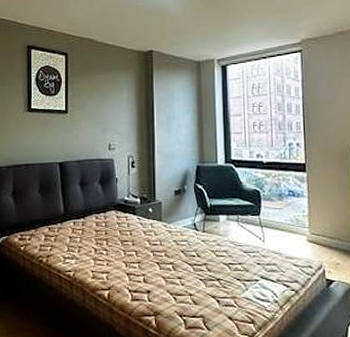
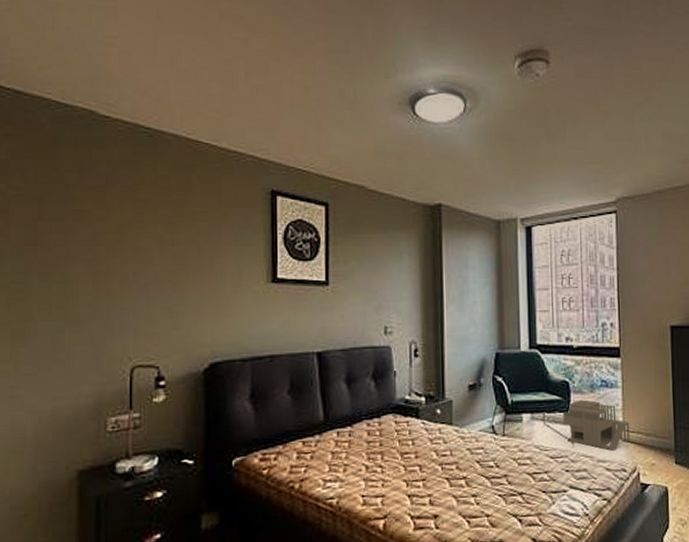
architectural model: none [255,206,315,250] -> present [563,399,630,451]

